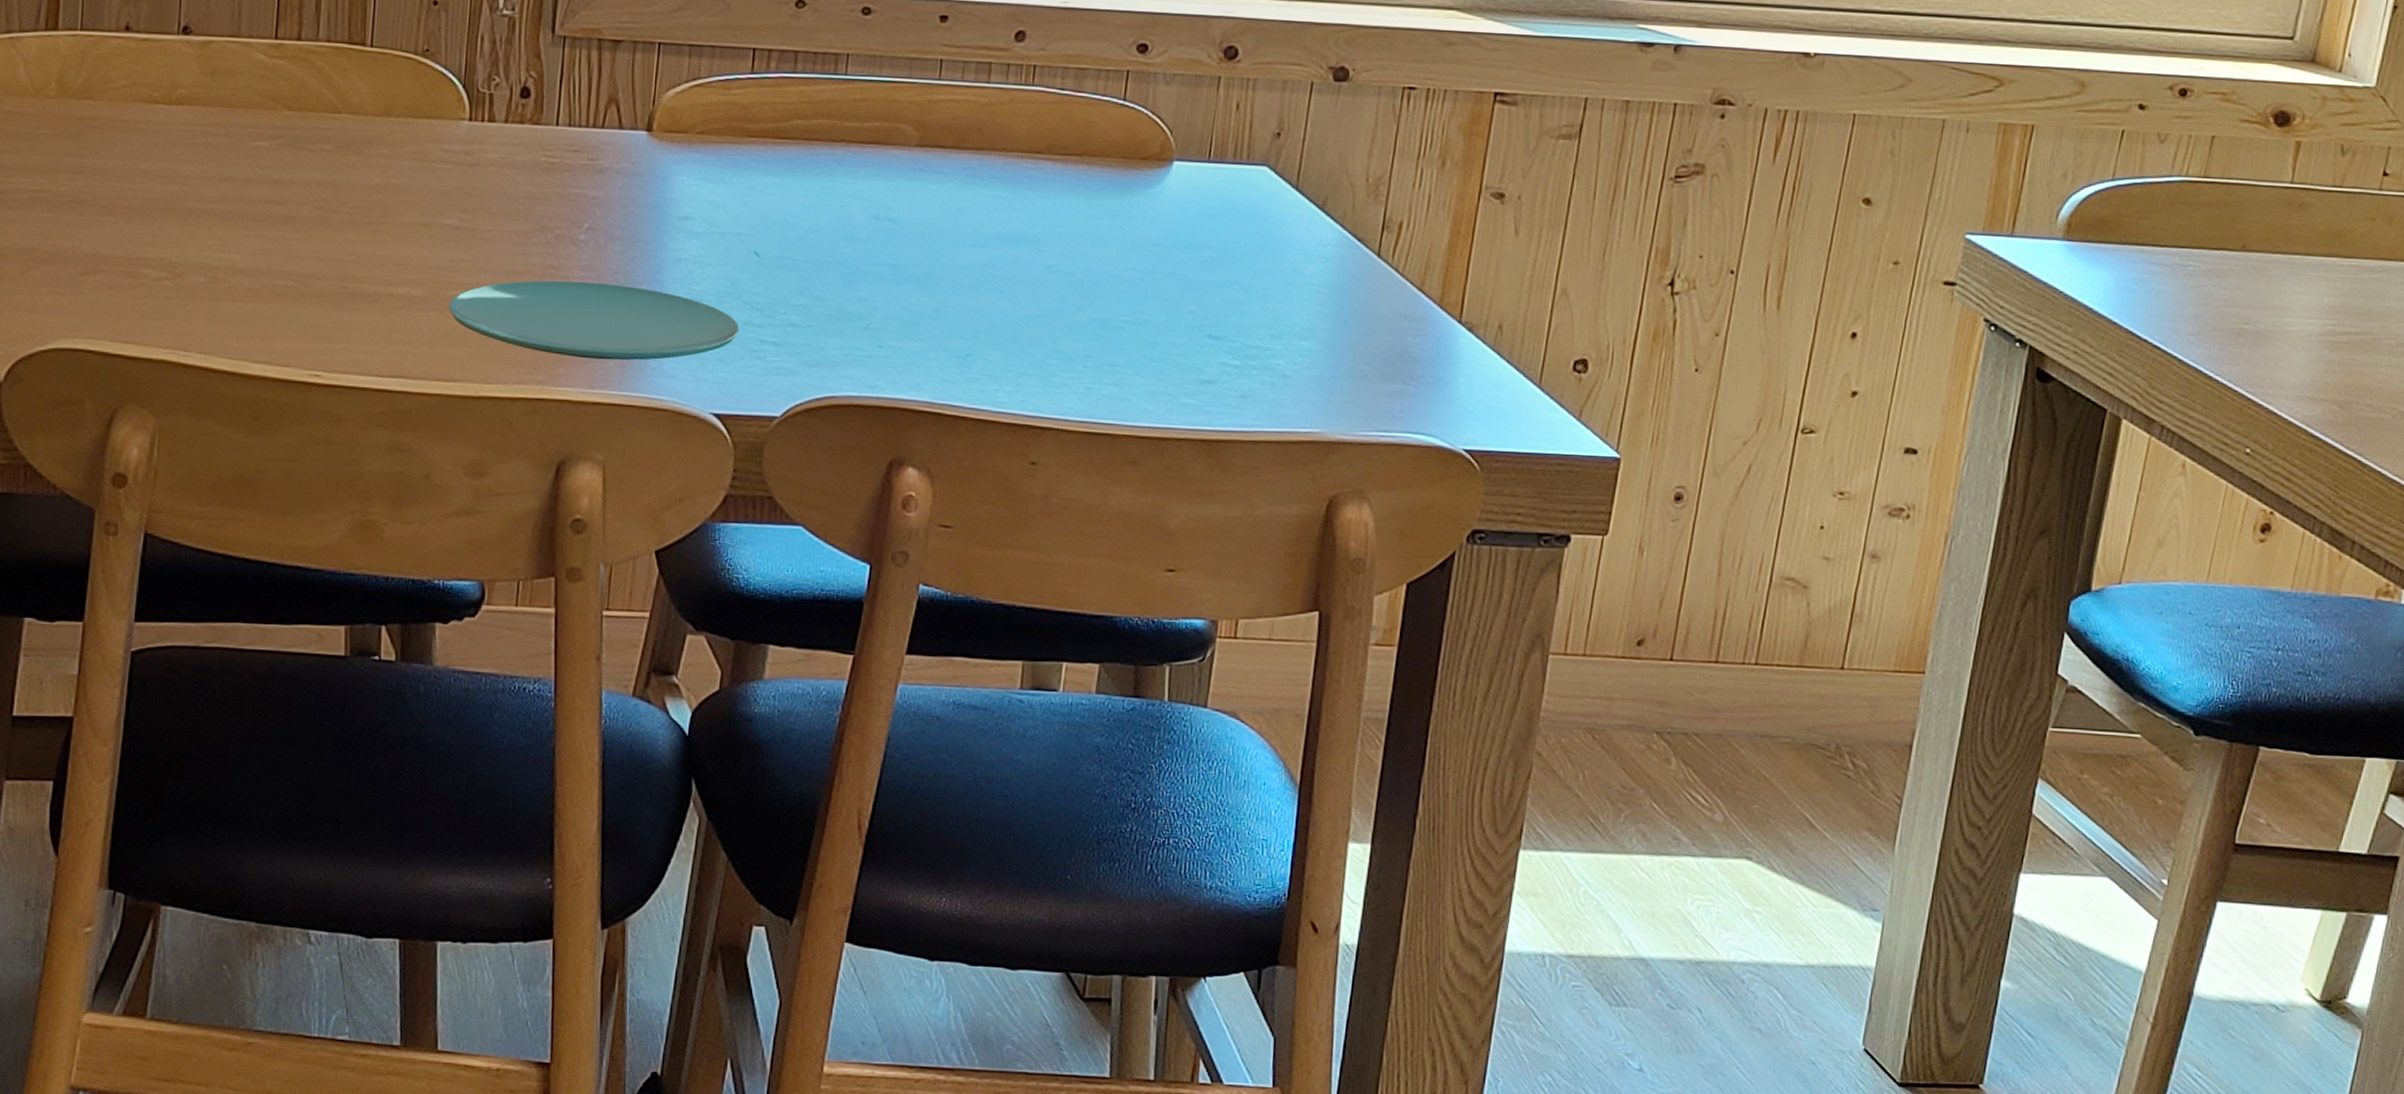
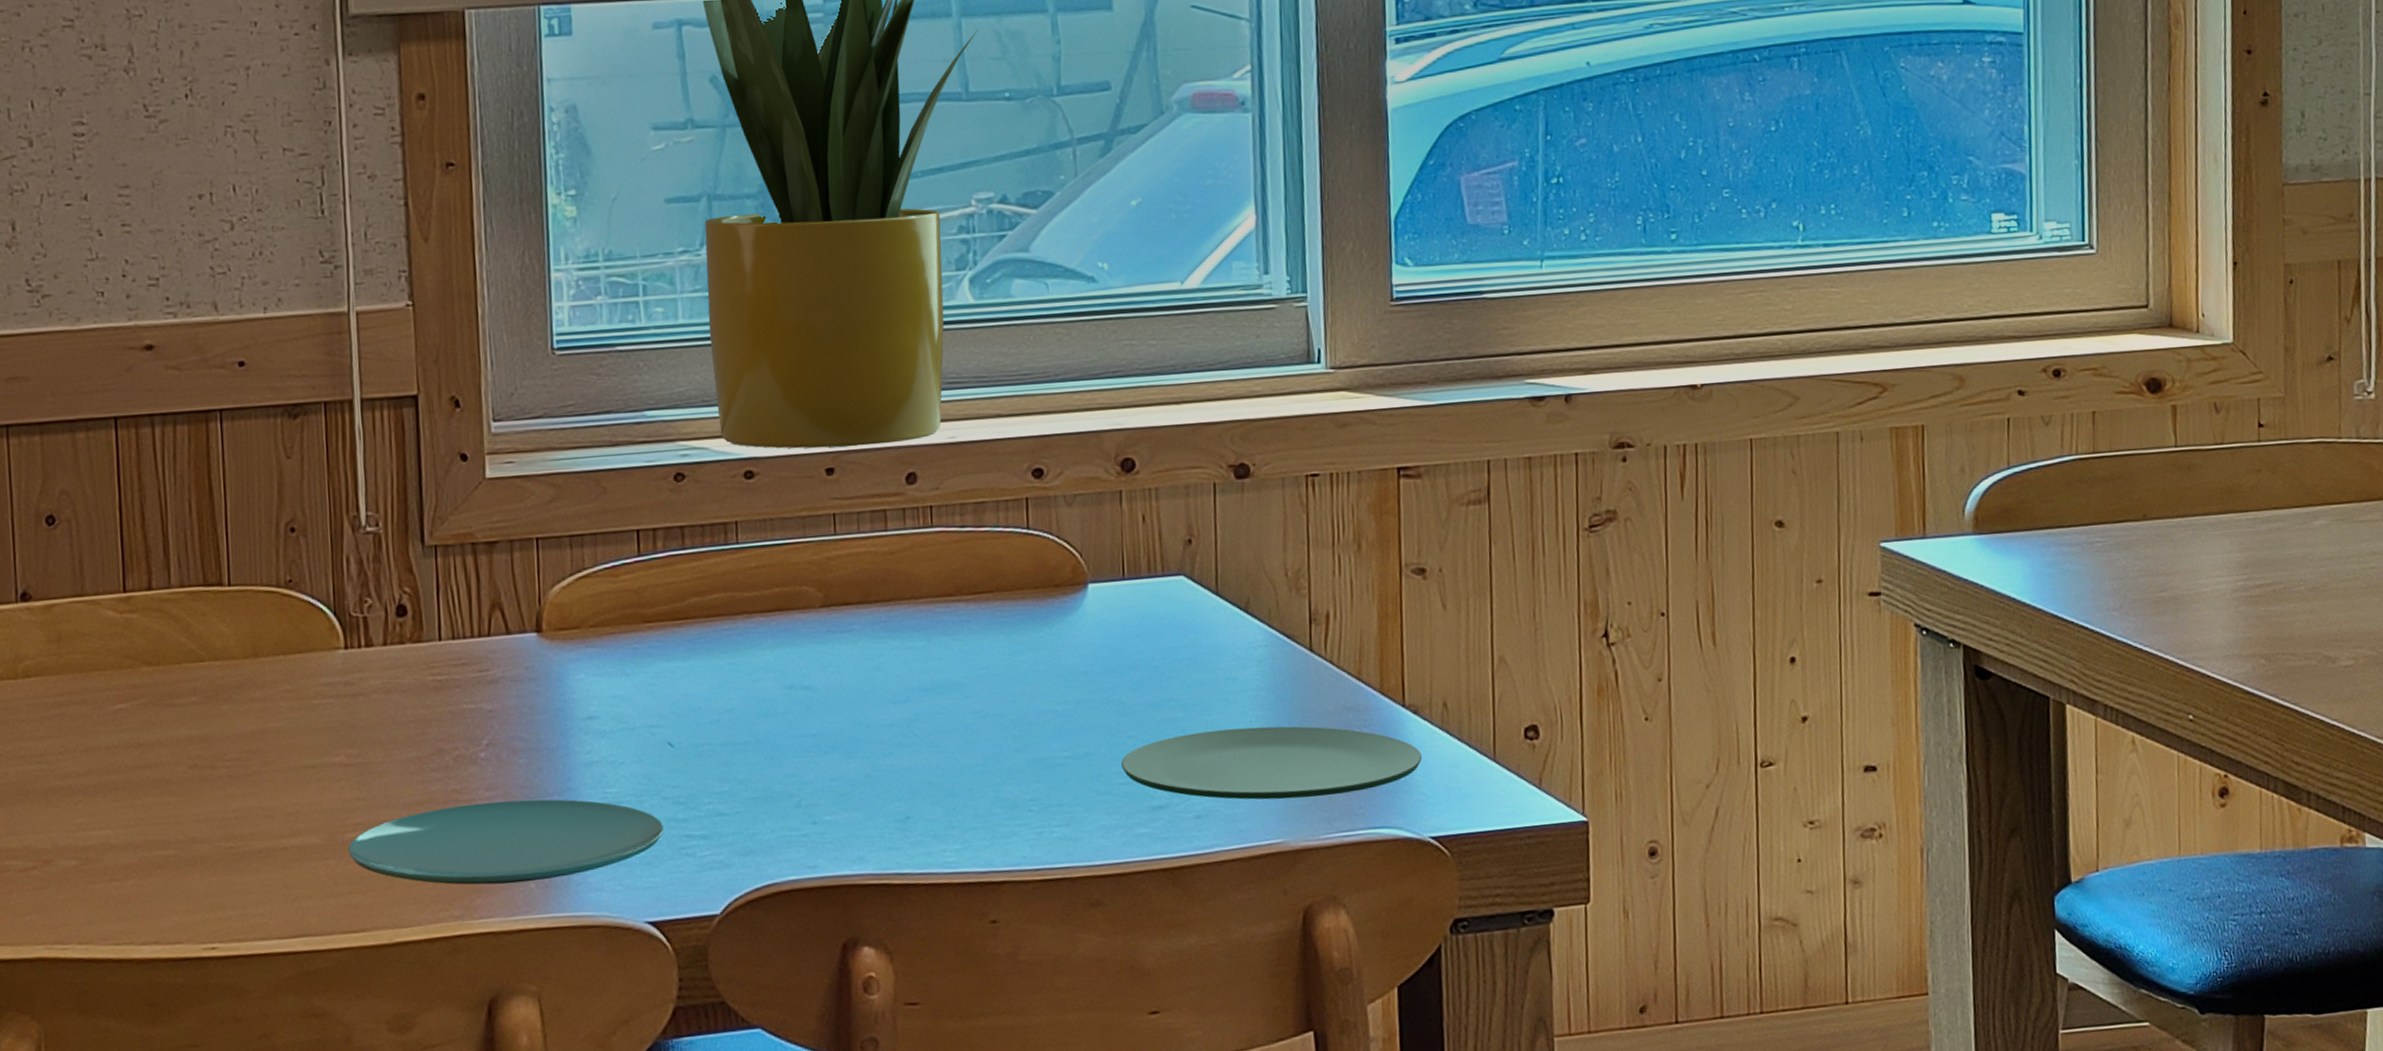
plate: none [1178,317,1469,396] -> present [1121,726,1422,800]

